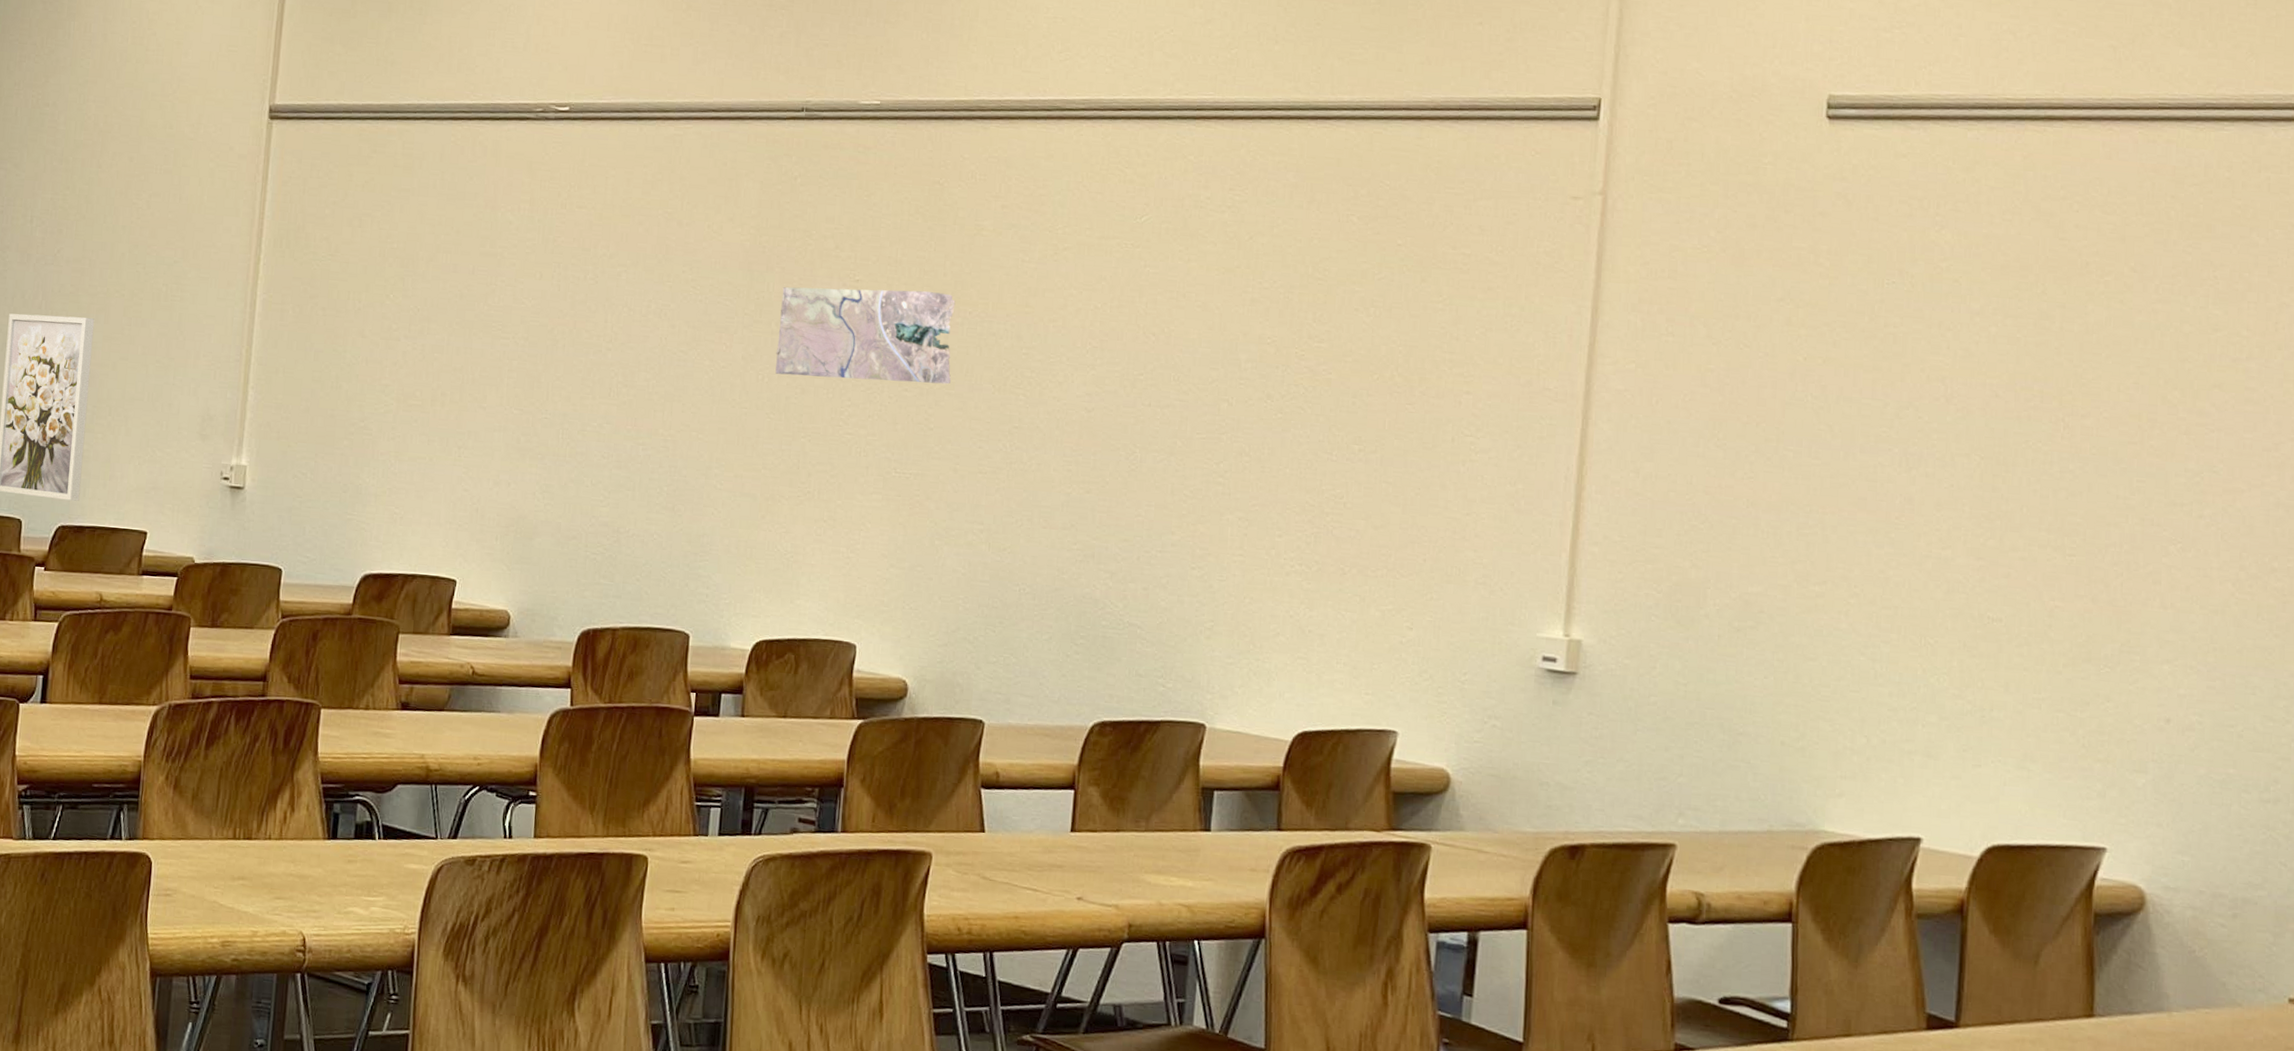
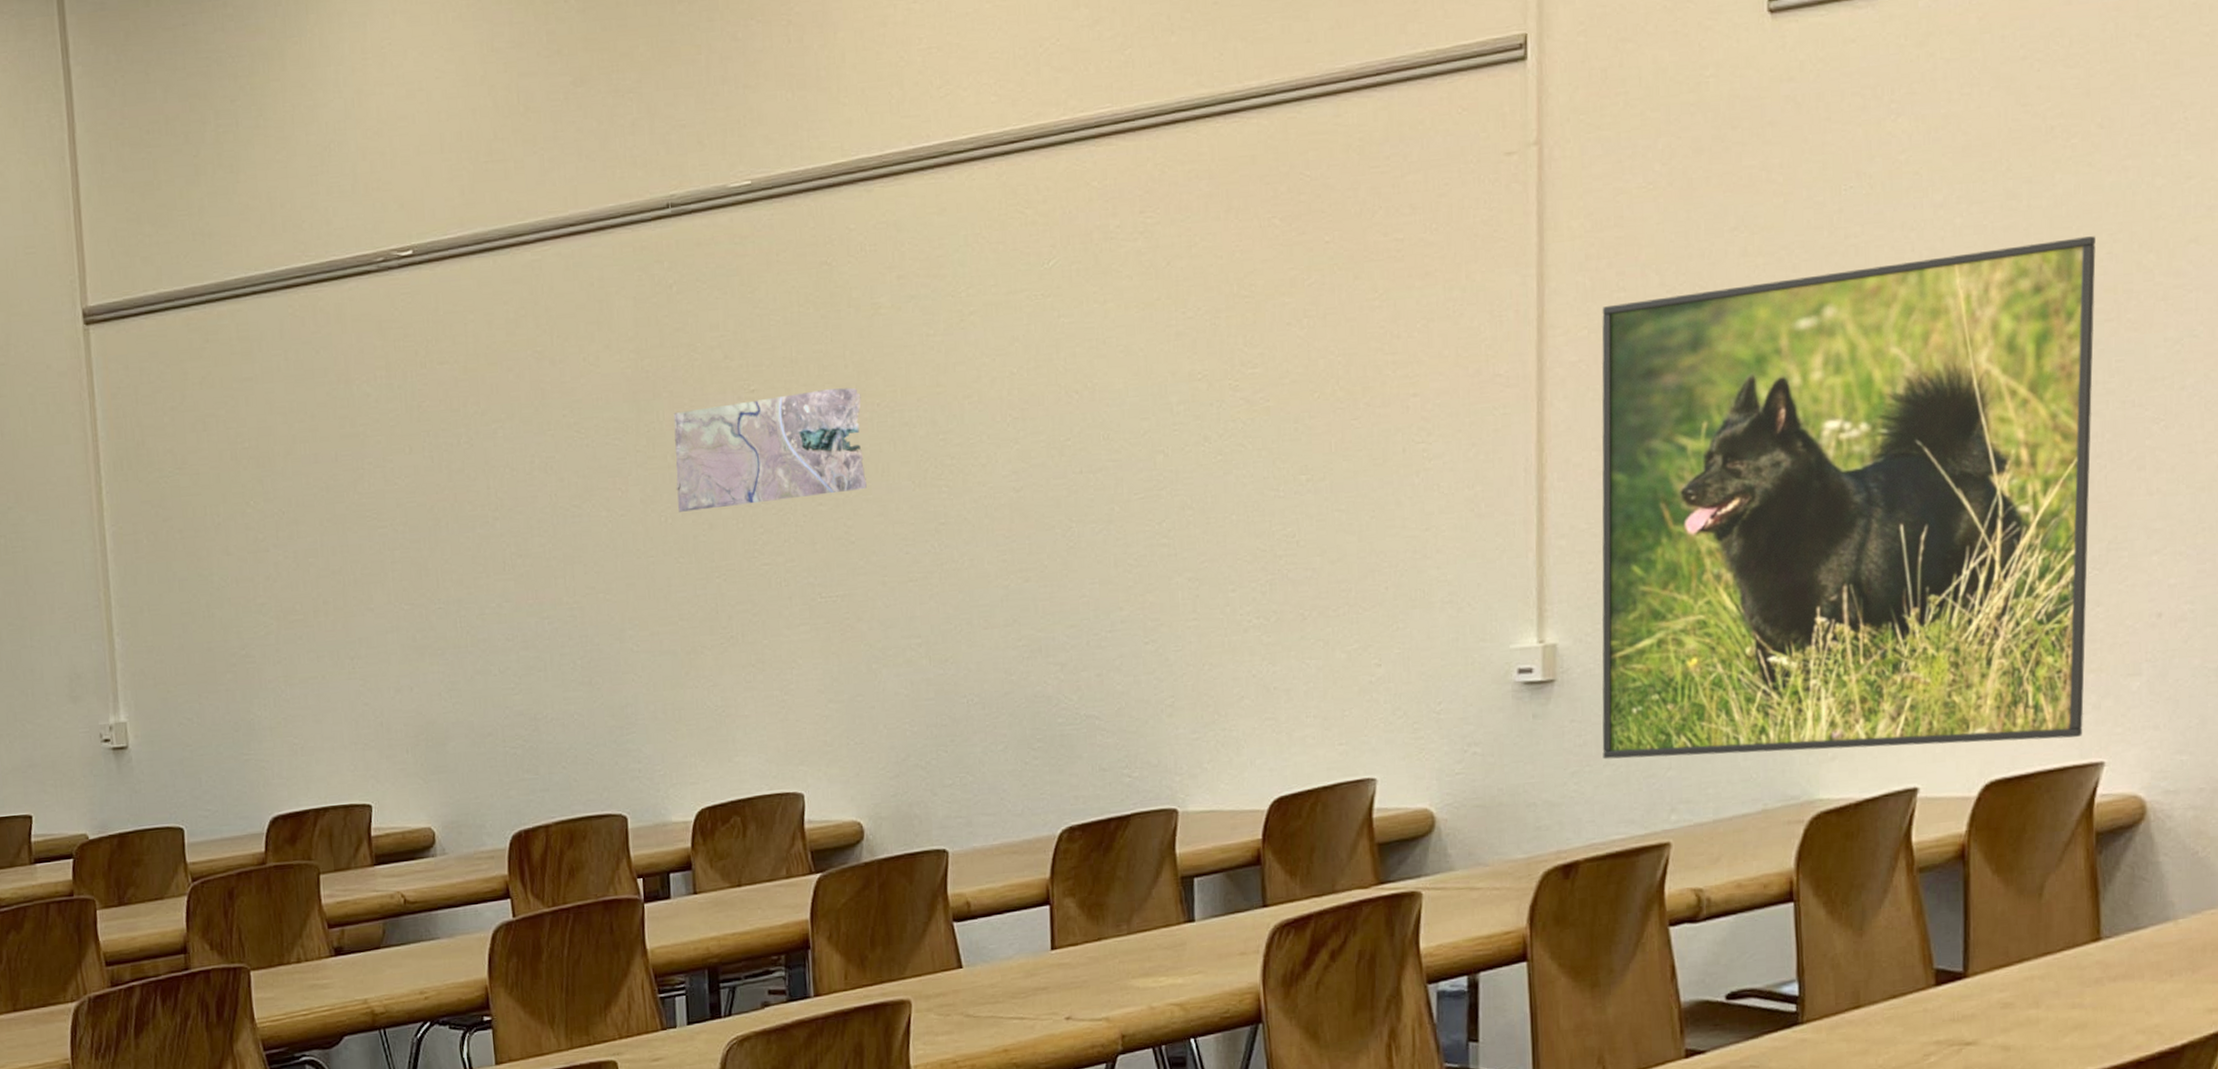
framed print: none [1617,346,2123,820] -> present [1601,236,2096,760]

